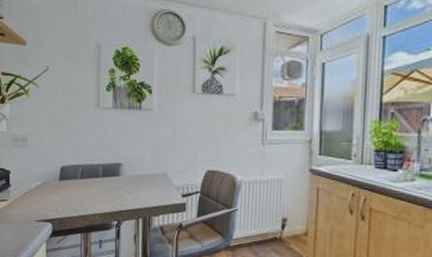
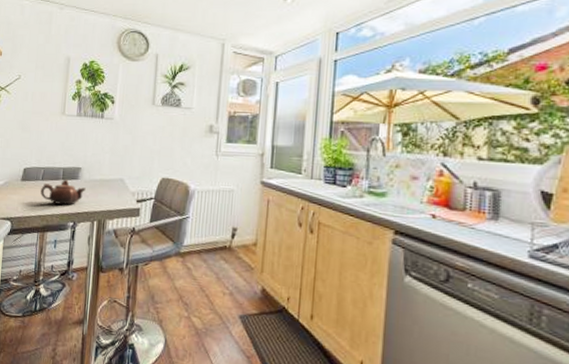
teapot: none [81,176,128,203] -> present [40,179,86,205]

